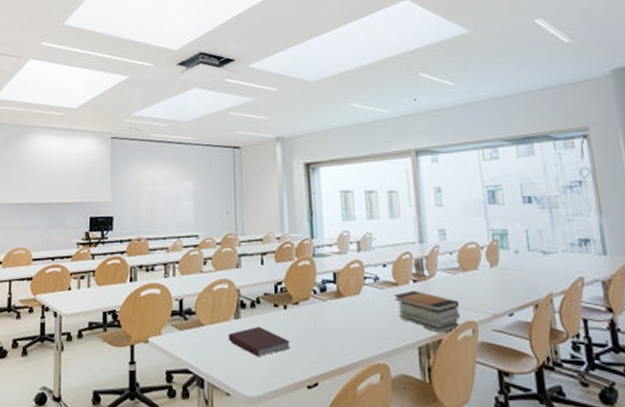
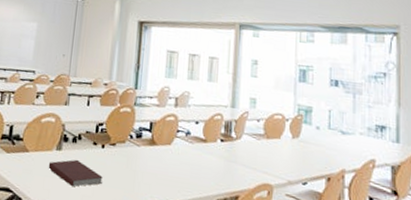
book stack: present [393,290,461,333] -> none [201,148,260,191]

